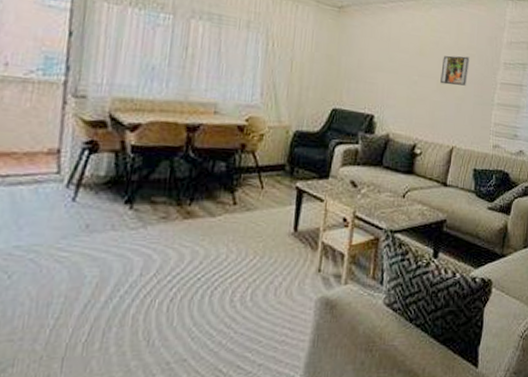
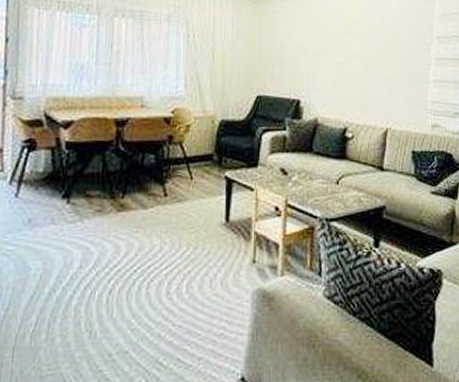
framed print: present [440,55,470,86] -> none [368,33,399,64]

